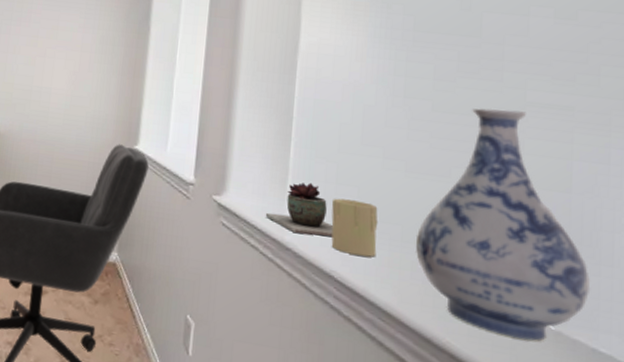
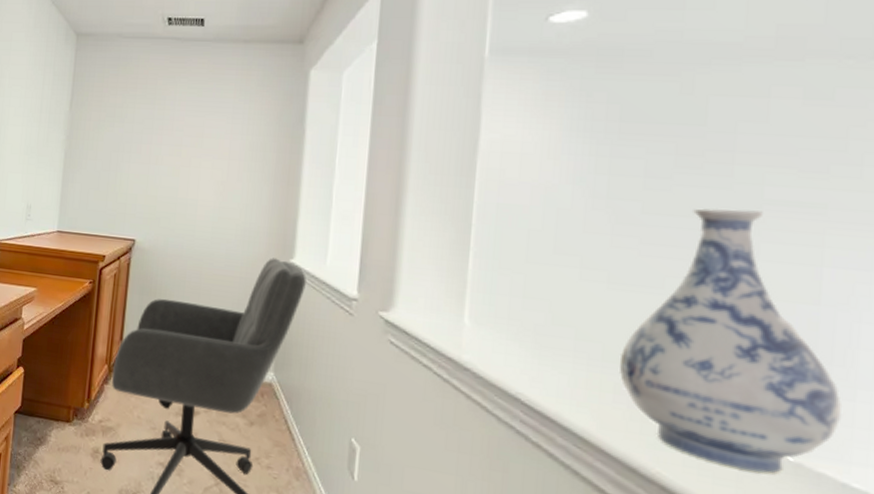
succulent plant: present [265,182,334,237] -> none [439,296,520,356]
candle: present [331,198,378,257] -> none [517,313,574,378]

